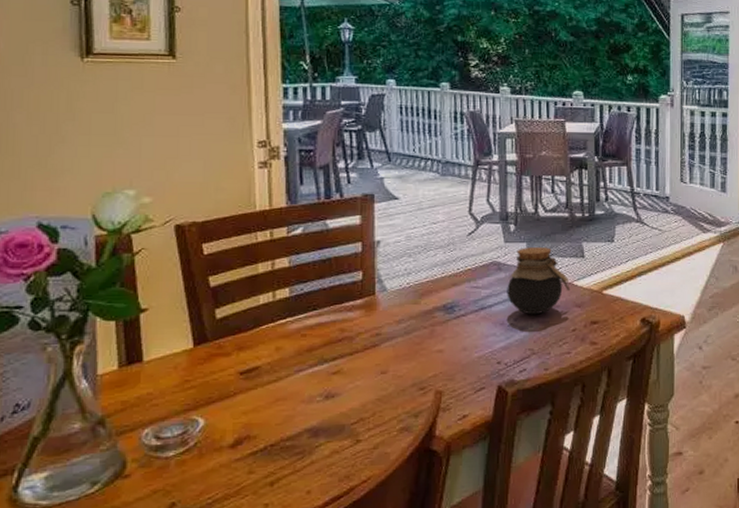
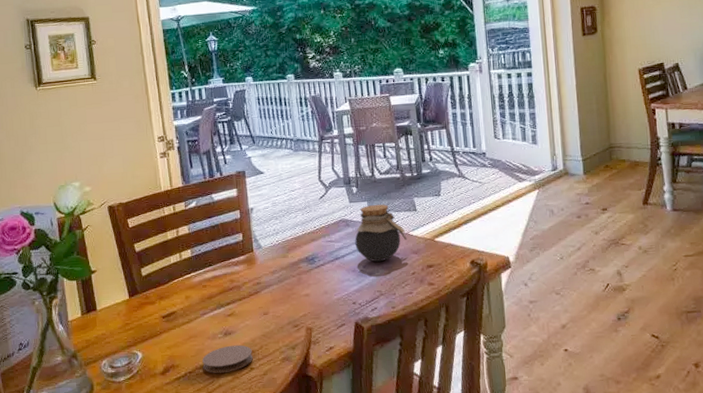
coaster: none [291,411,361,447] -> present [202,345,253,373]

